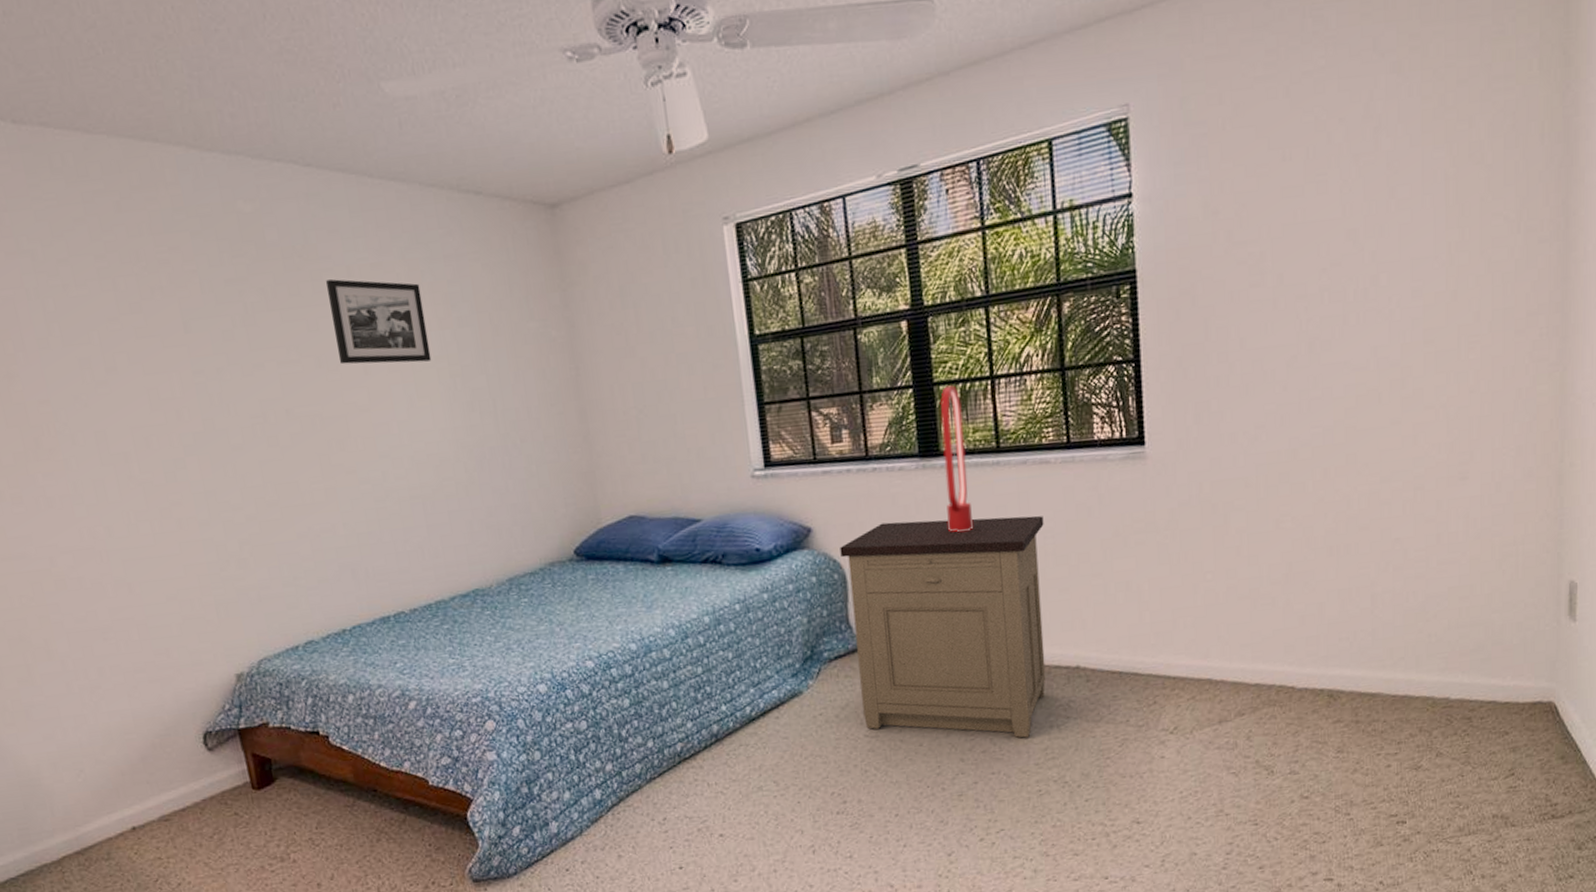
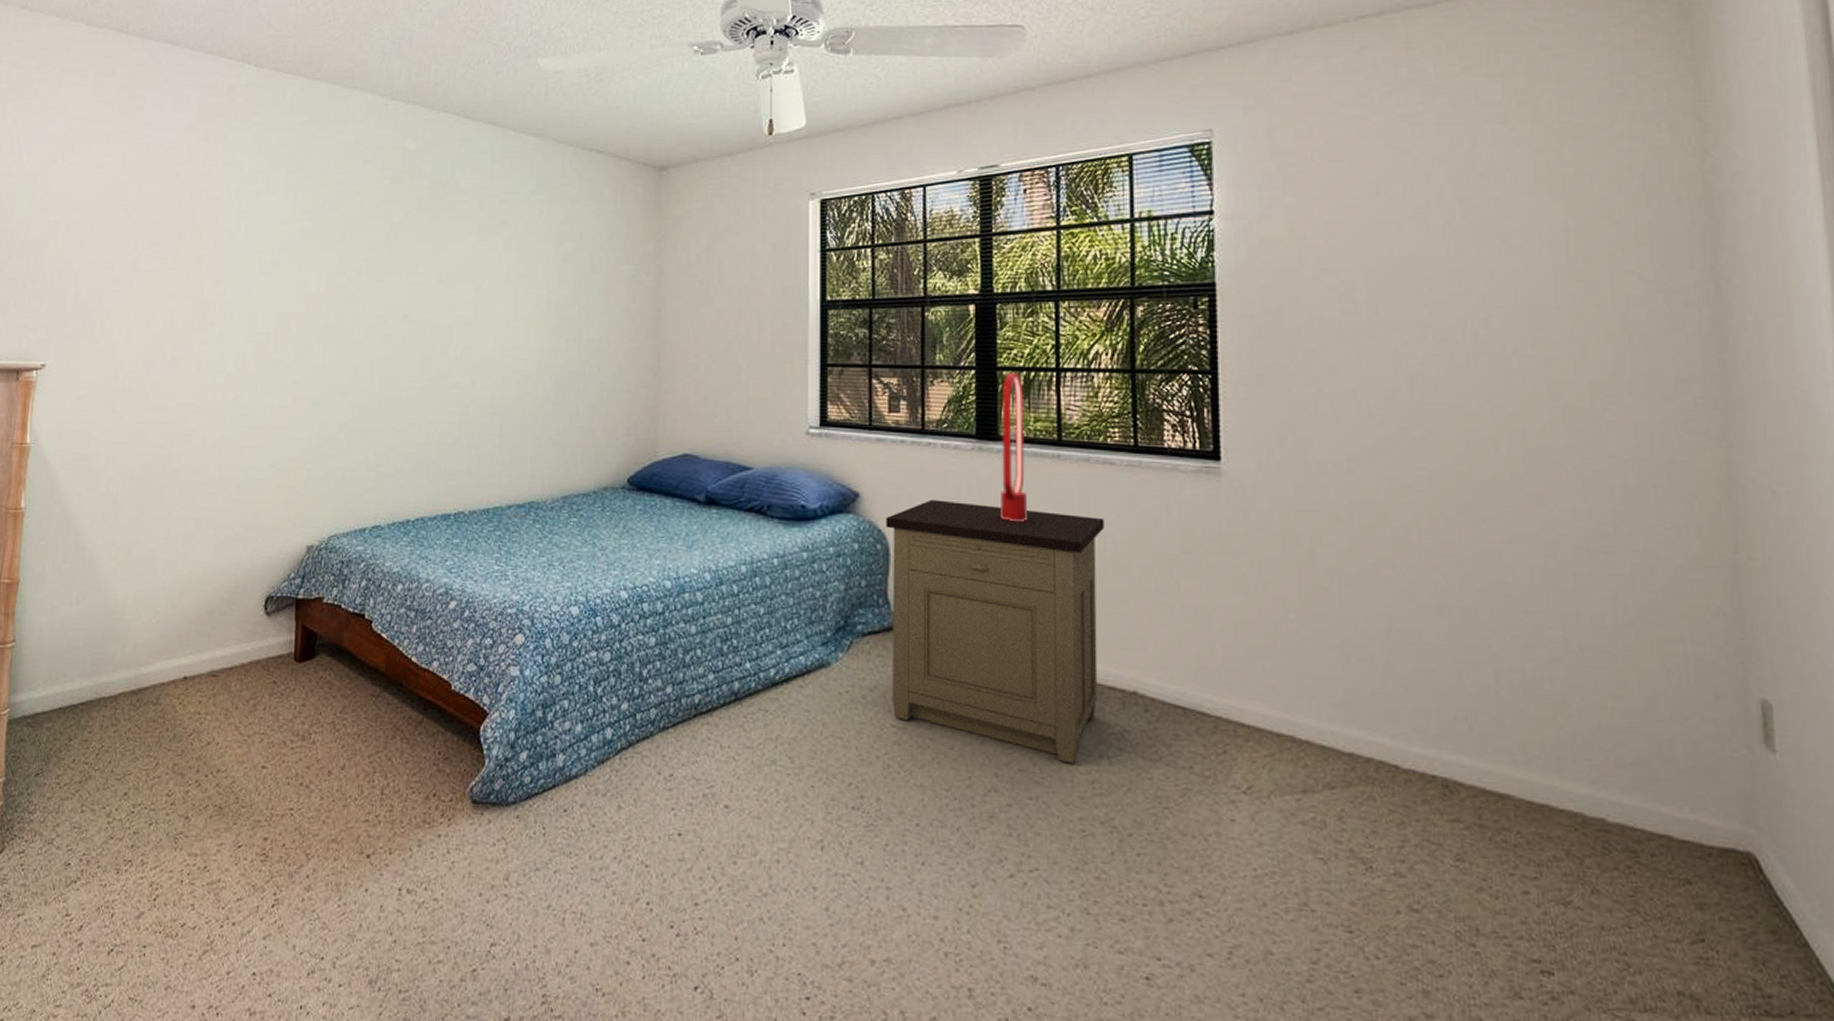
picture frame: present [326,279,432,365] -> none [456,210,536,288]

